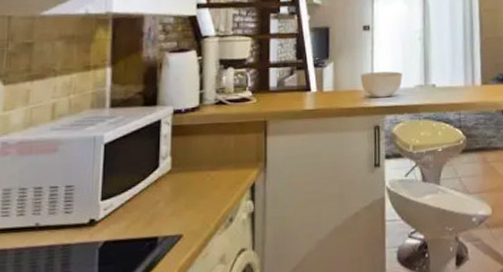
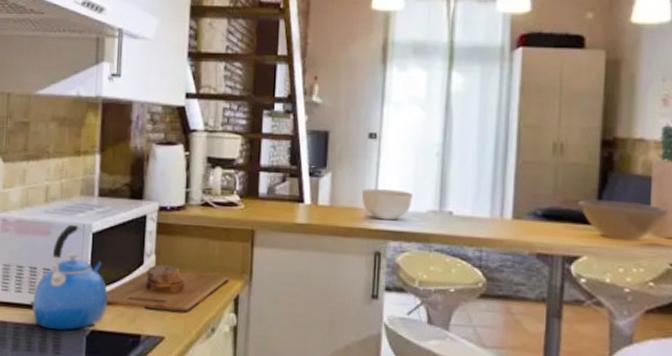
kettle: none [36,139,122,249] -> present [31,225,108,330]
cutting board: none [120,164,245,212] -> present [106,264,229,312]

